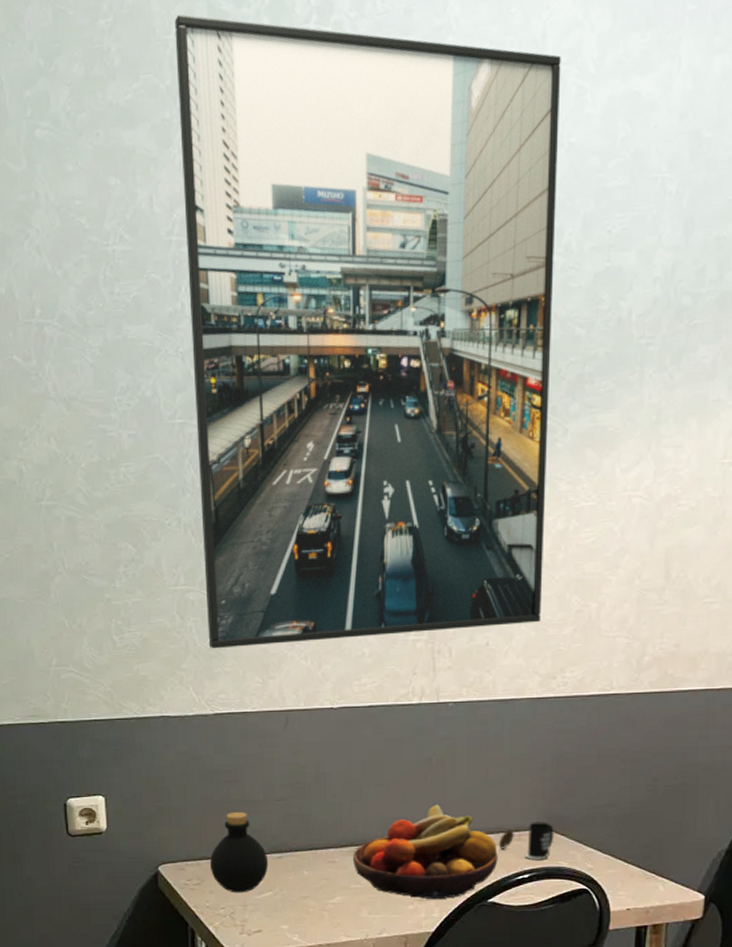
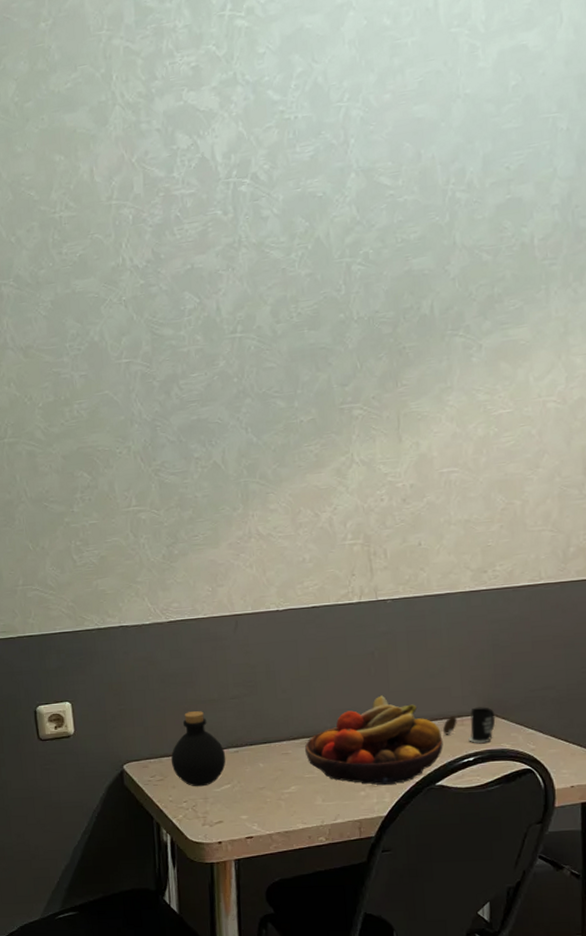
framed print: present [174,14,561,649] -> none [106,13,469,563]

